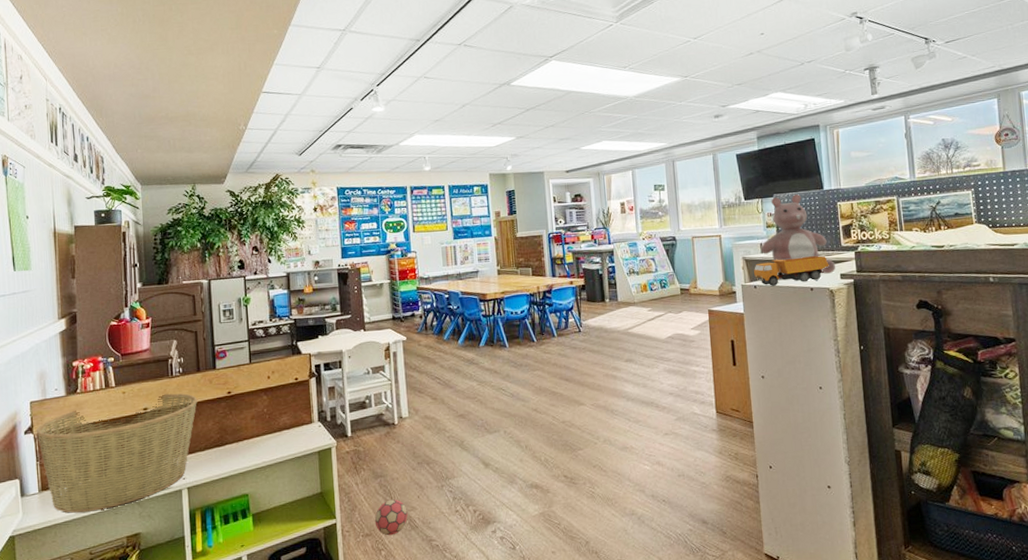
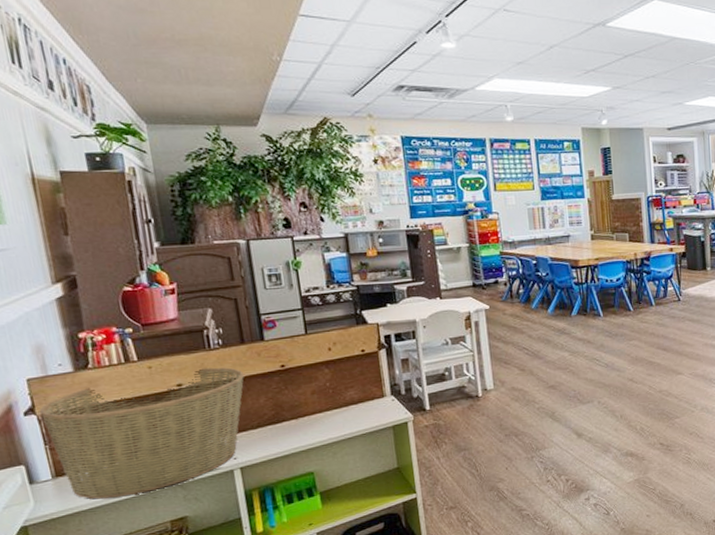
toy ball: present [374,499,408,536] -> none [459,471,496,508]

